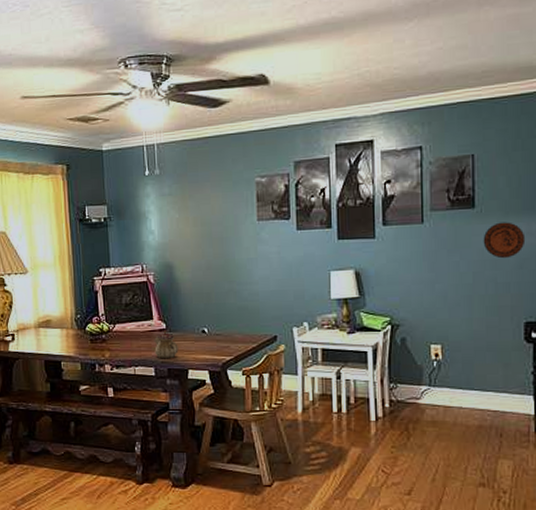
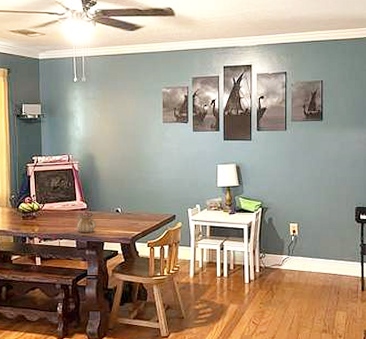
decorative plate: present [483,222,526,259] -> none [328,132,357,159]

